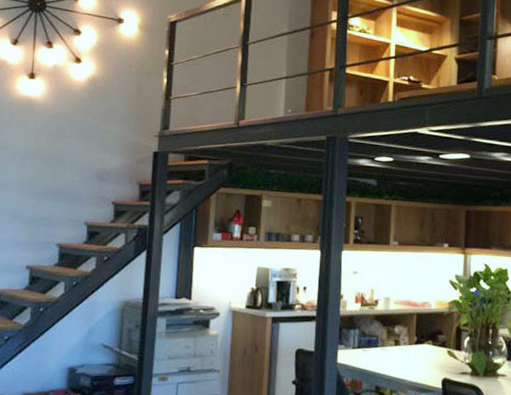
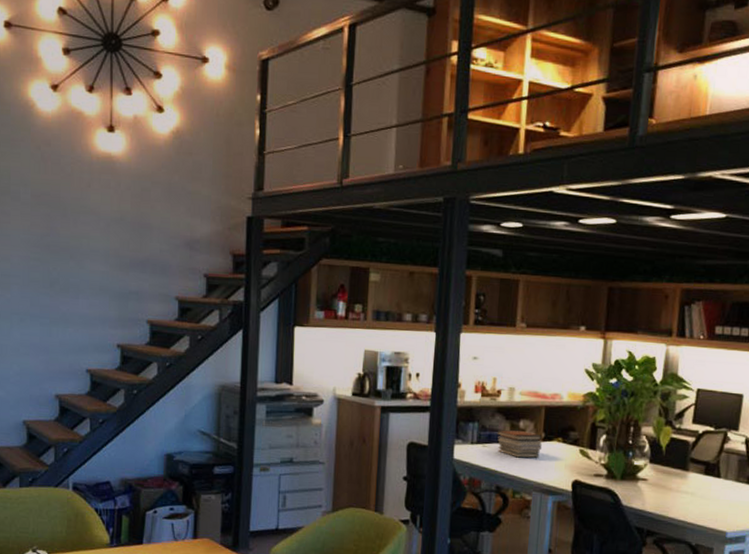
book stack: none [374,334,415,360] -> present [495,429,543,458]

